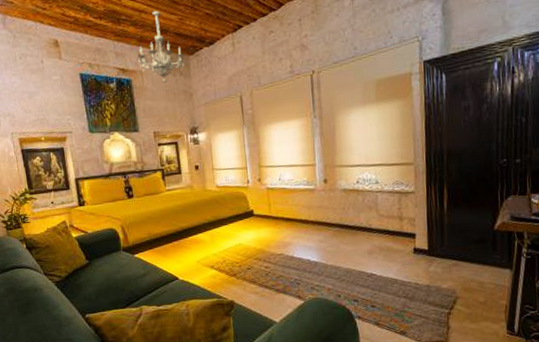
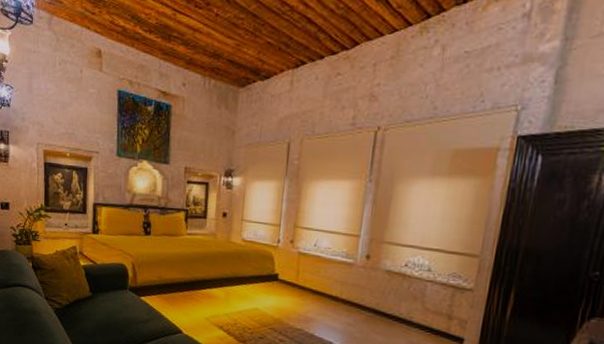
chandelier: present [137,10,185,84] -> none [182,31,235,116]

